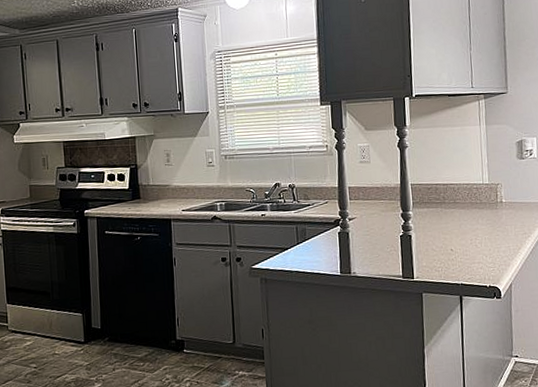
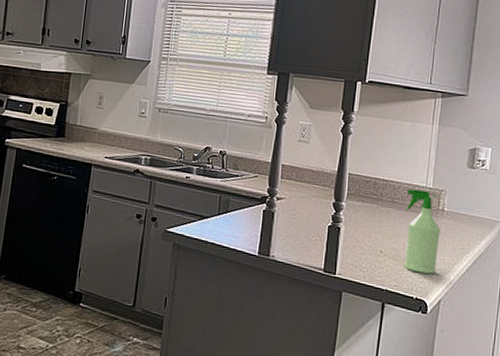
spray bottle: none [466,187,503,263] -> present [404,189,441,274]

